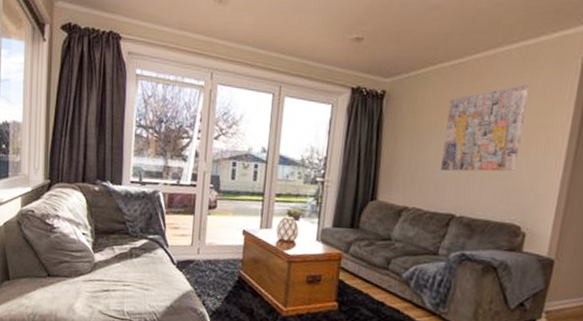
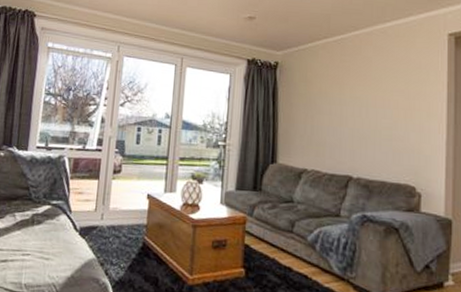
wall art: present [441,84,529,172] -> none [335,57,405,135]

